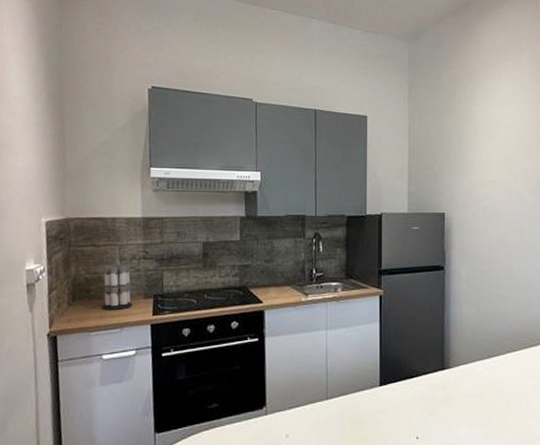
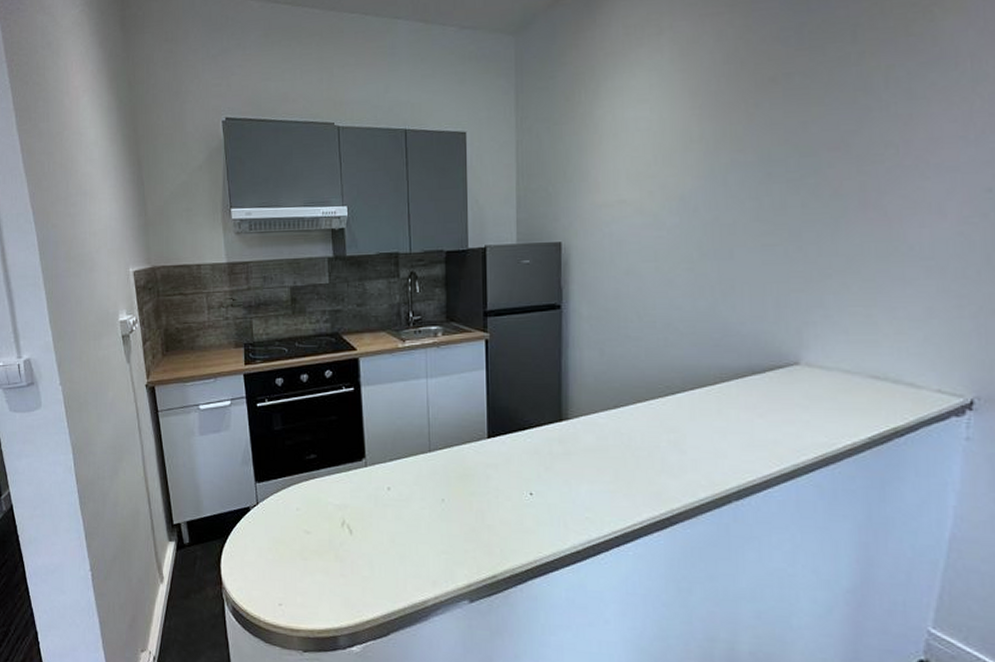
spice rack: present [102,259,133,311] -> none [192,308,224,361]

